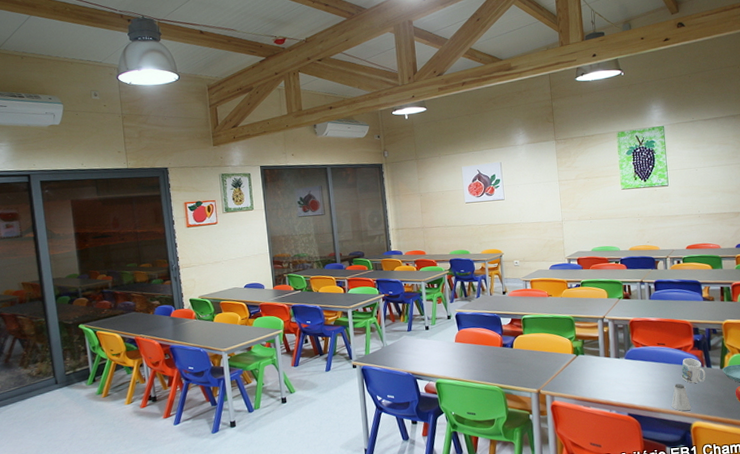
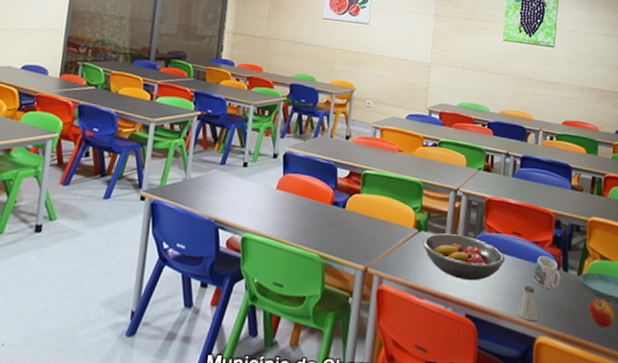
fruit bowl: none [581,352,655,388] -> present [422,233,505,281]

